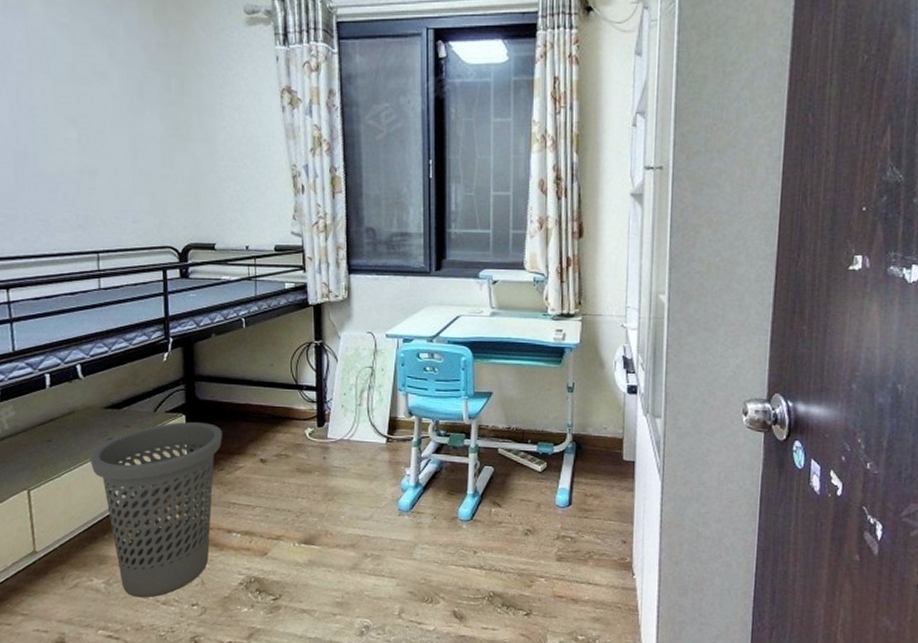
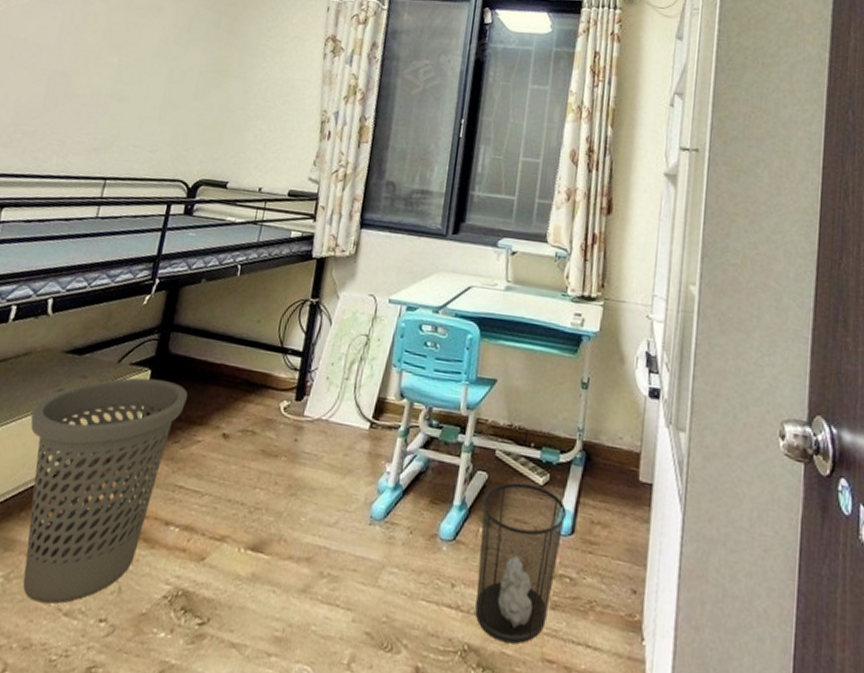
waste bin: none [492,471,563,588] -> present [475,482,566,644]

